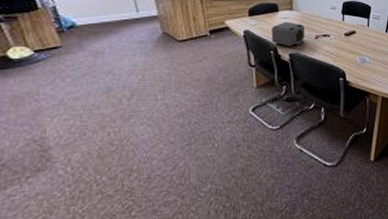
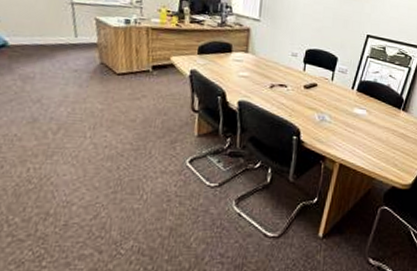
speaker: present [271,22,304,47] -> none [220,65,259,94]

